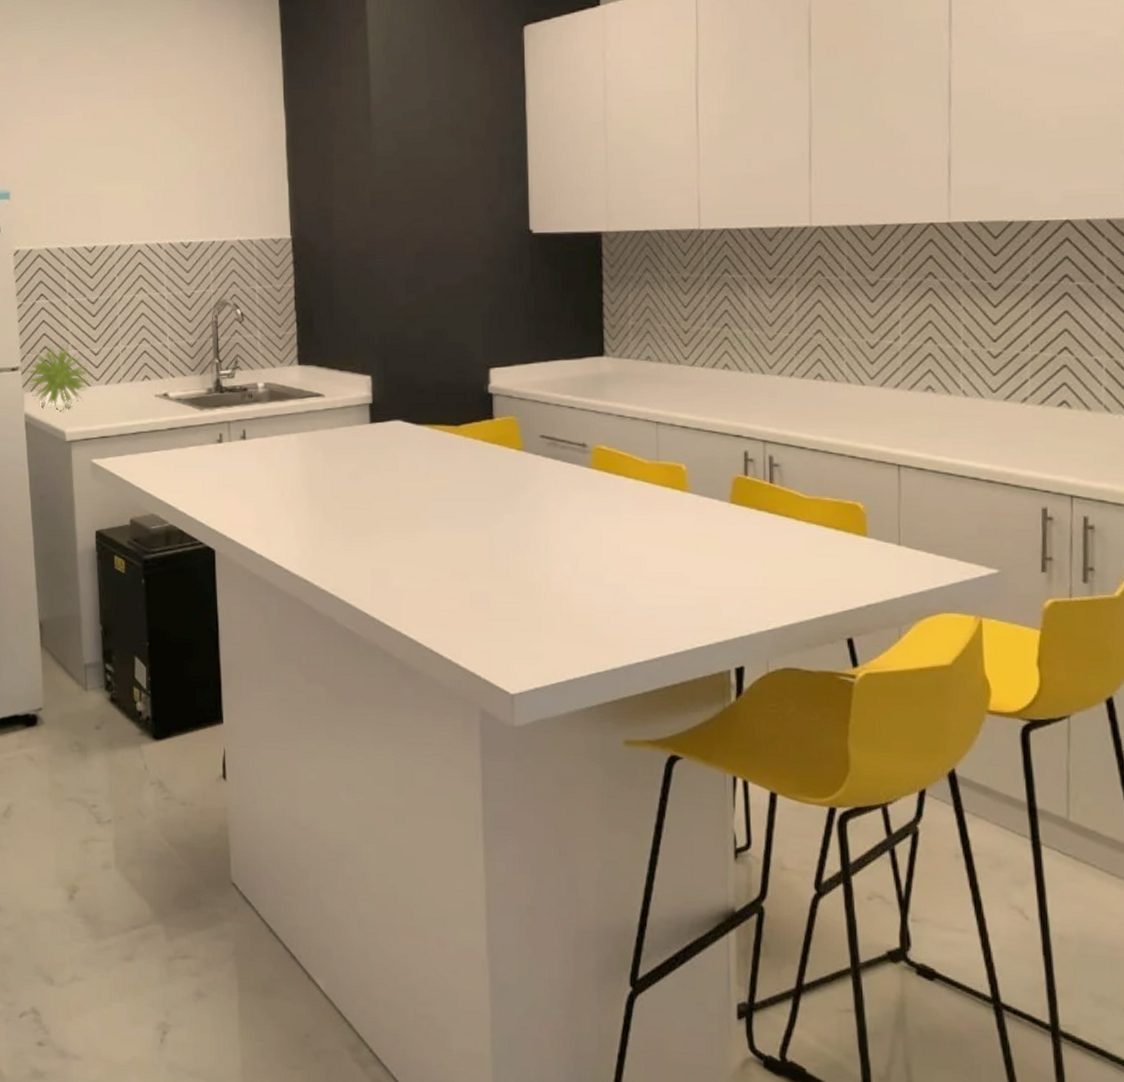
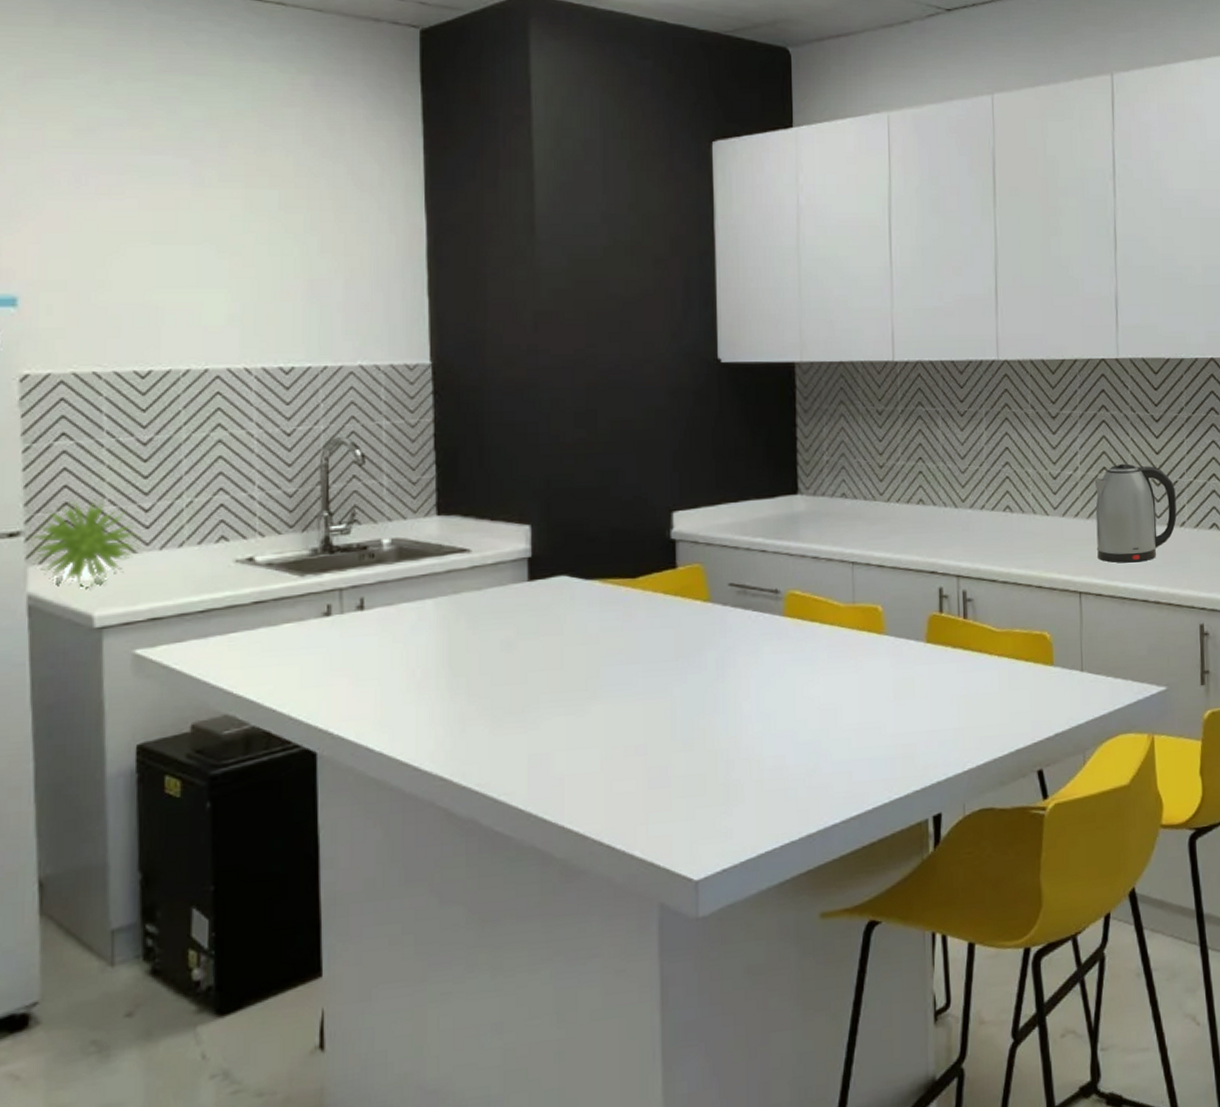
kettle: none [918,334,1017,438] -> present [1094,463,1177,563]

